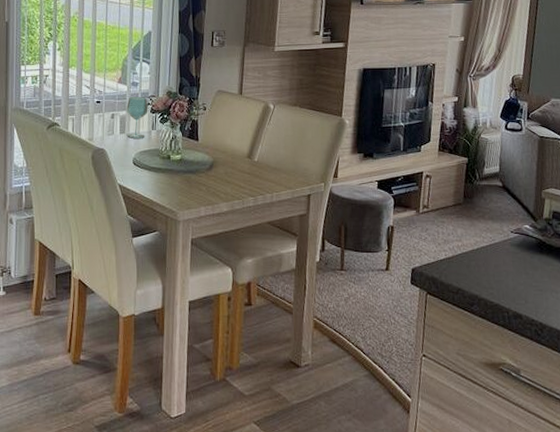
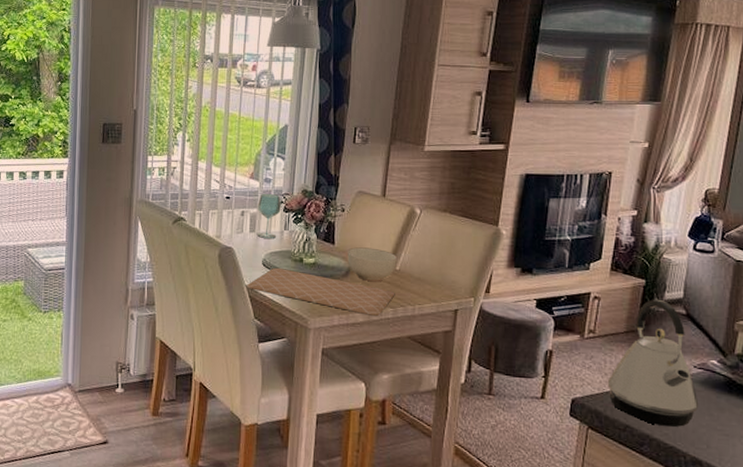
placemat: none [118,165,255,206] -> present [246,267,395,317]
bowl: none [211,142,256,174] -> present [348,247,398,282]
kettle: none [440,174,517,286] -> present [607,299,699,427]

